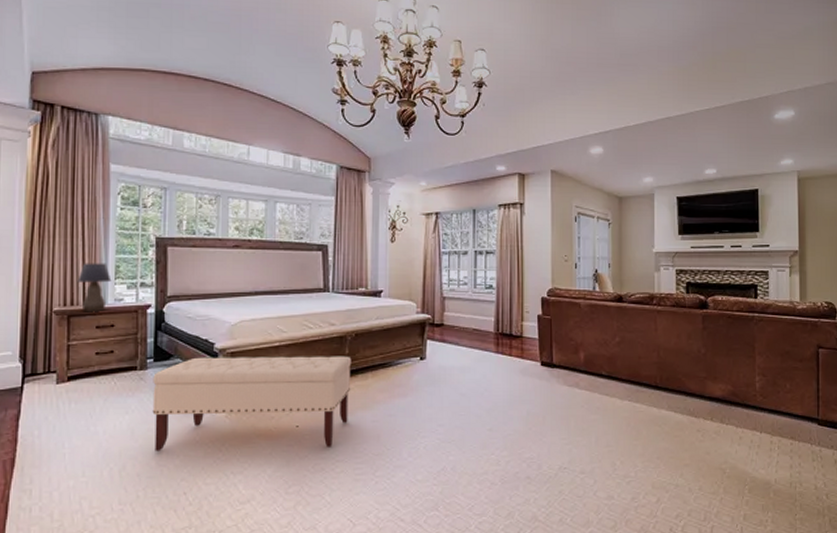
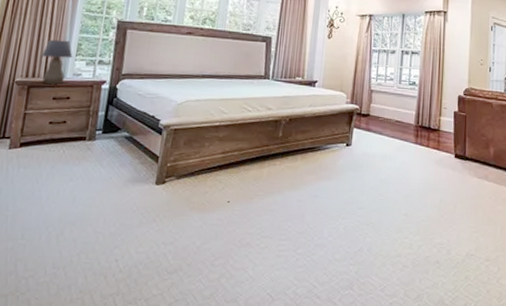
bench: present [152,356,352,452] -> none [93,132,284,223]

